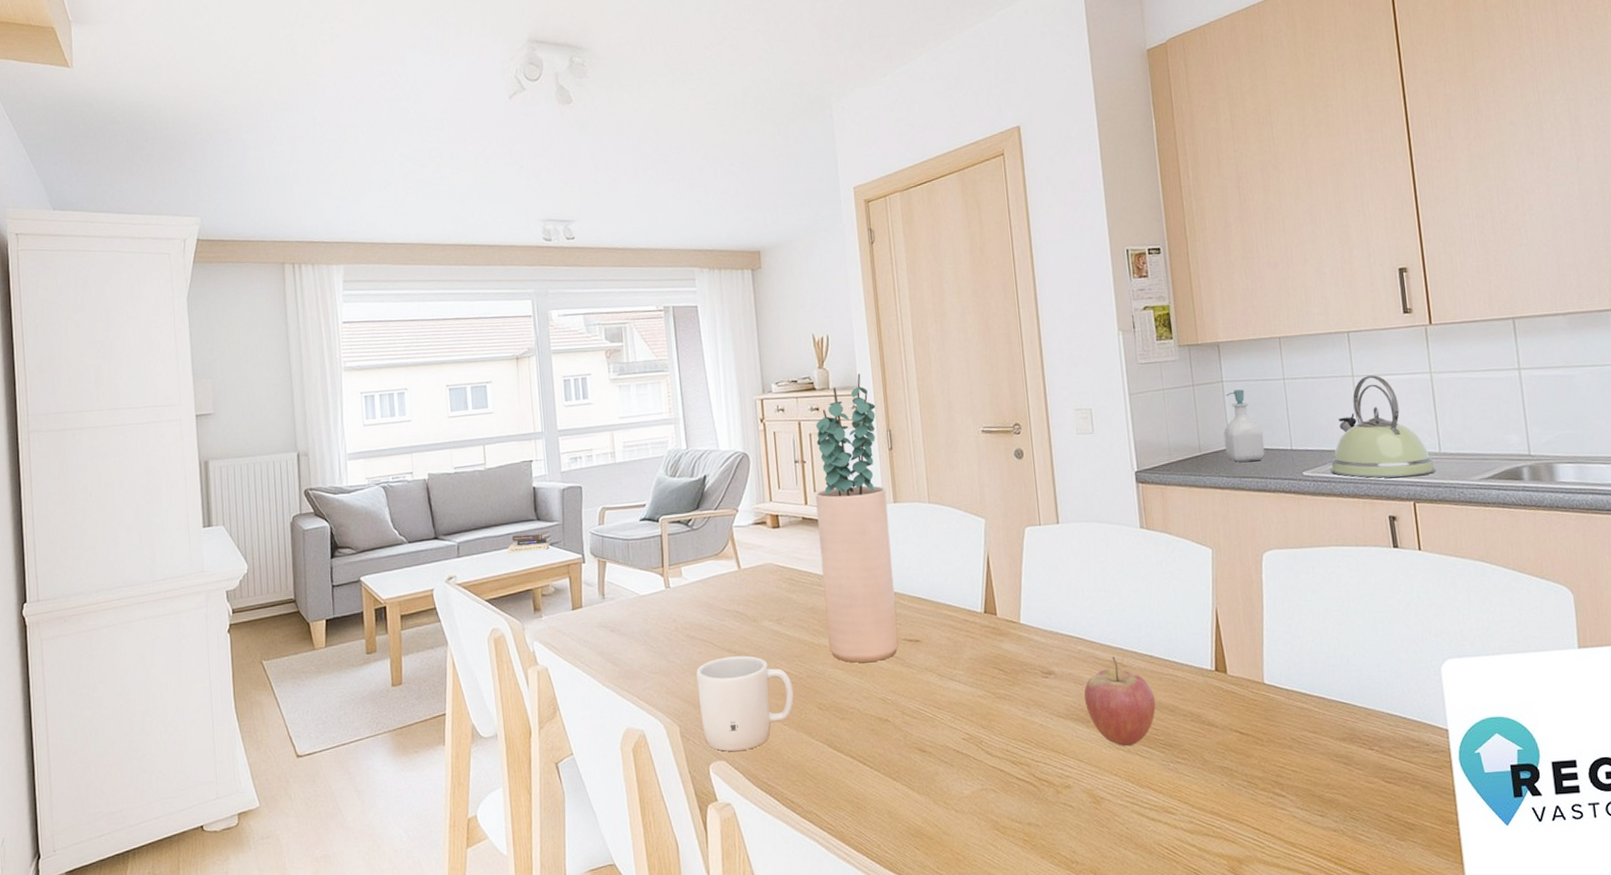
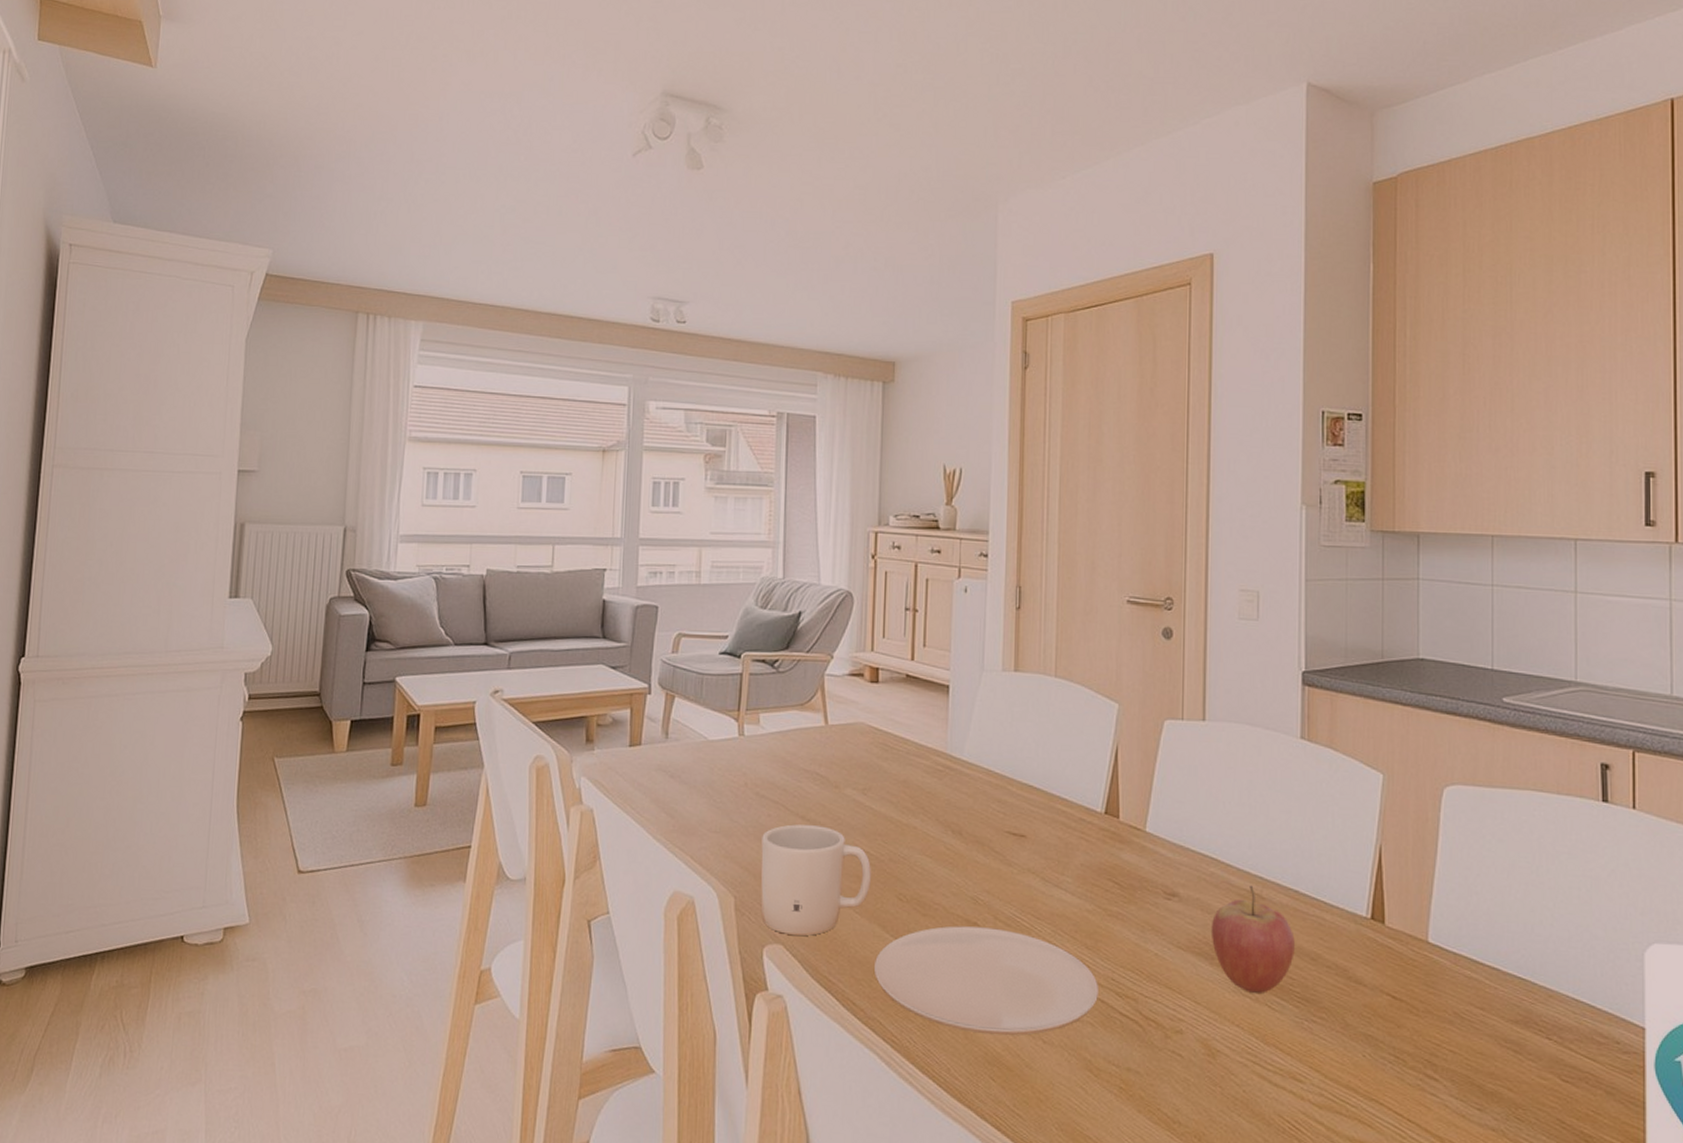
books: present [507,530,552,554] -> none [565,650,617,673]
plate: none [805,721,997,812] -> present [873,926,1098,1036]
vase: present [815,374,899,663] -> none [919,517,1007,853]
soap bottle: present [1223,389,1265,462] -> none [1413,591,1460,677]
kettle: present [1331,375,1436,479] -> none [1537,594,1665,721]

